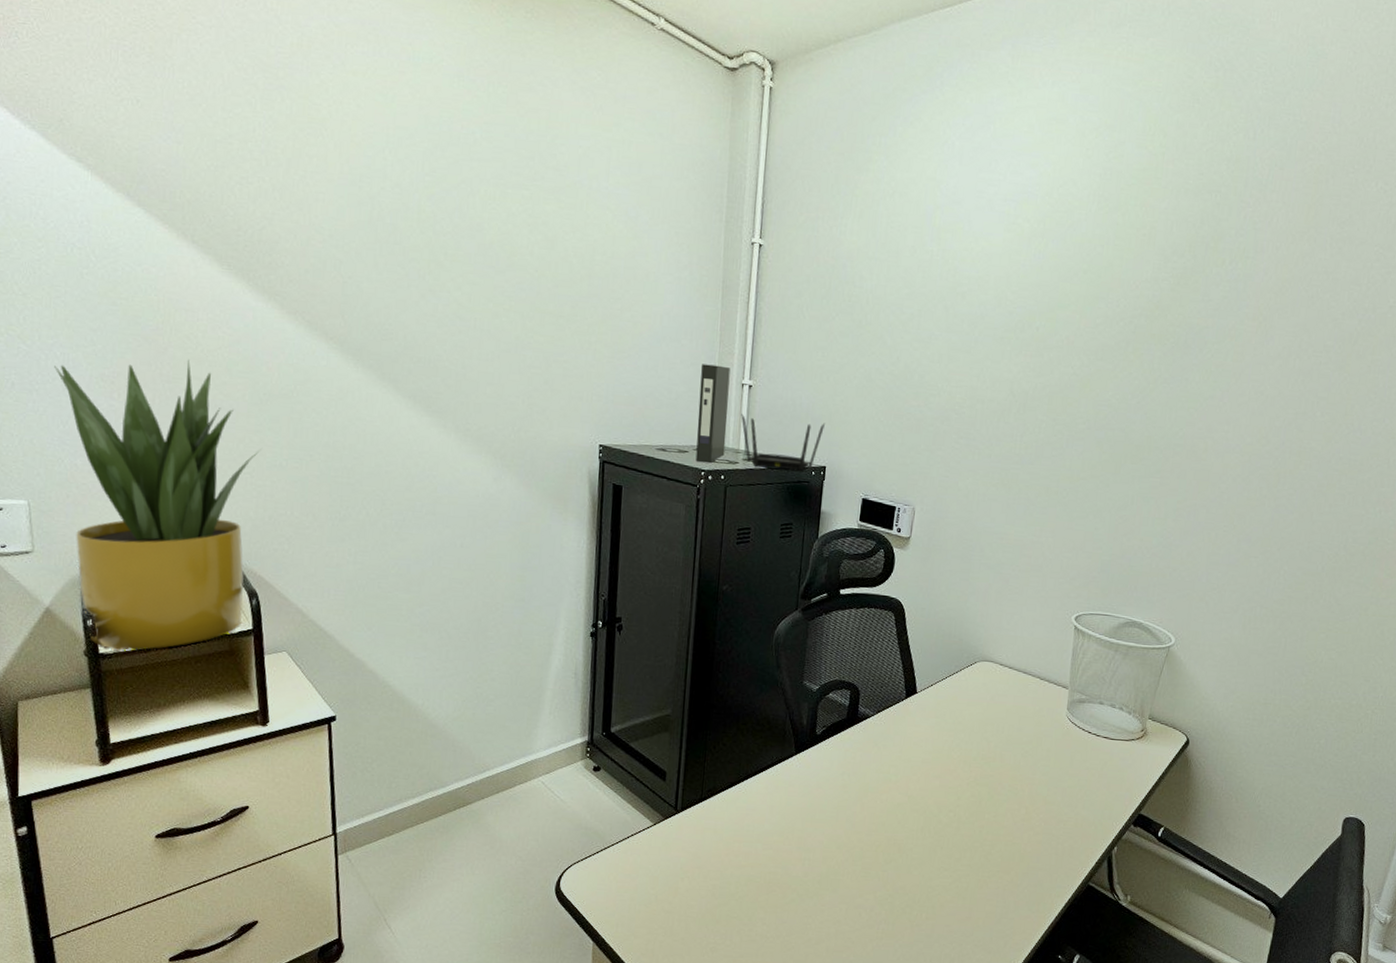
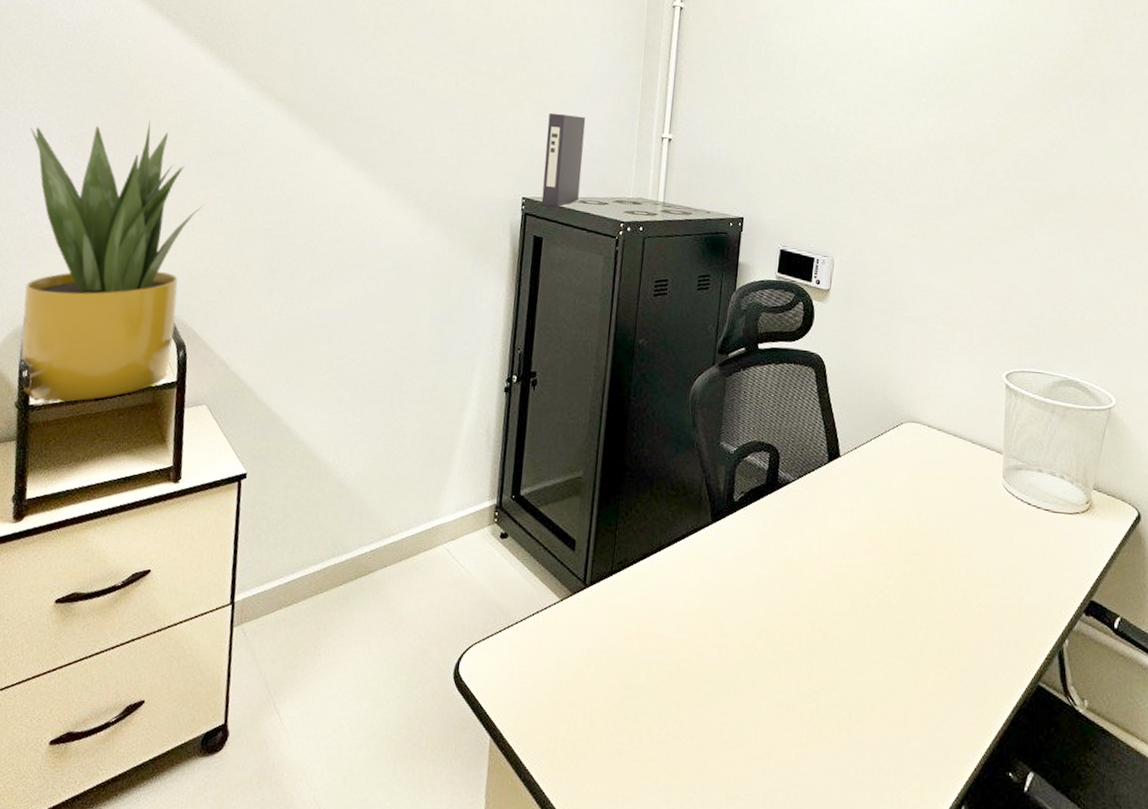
binder: none [619,356,663,455] -> present [541,113,586,208]
binder: present [695,364,731,464] -> none [615,119,651,215]
wifi router: present [741,413,826,471] -> none [660,166,744,222]

